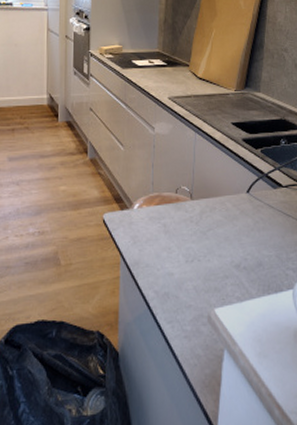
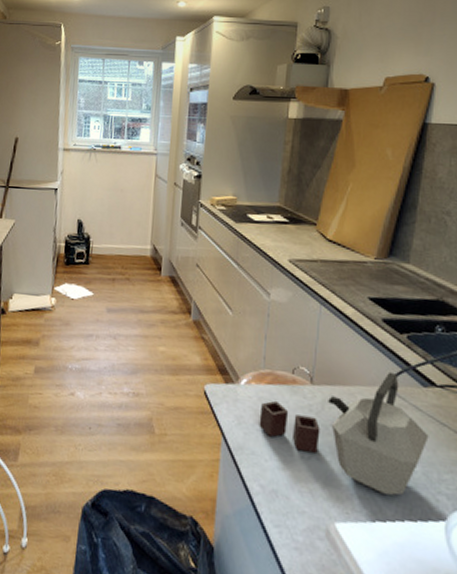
kettle: none [151,180,279,278] -> present [259,371,429,496]

